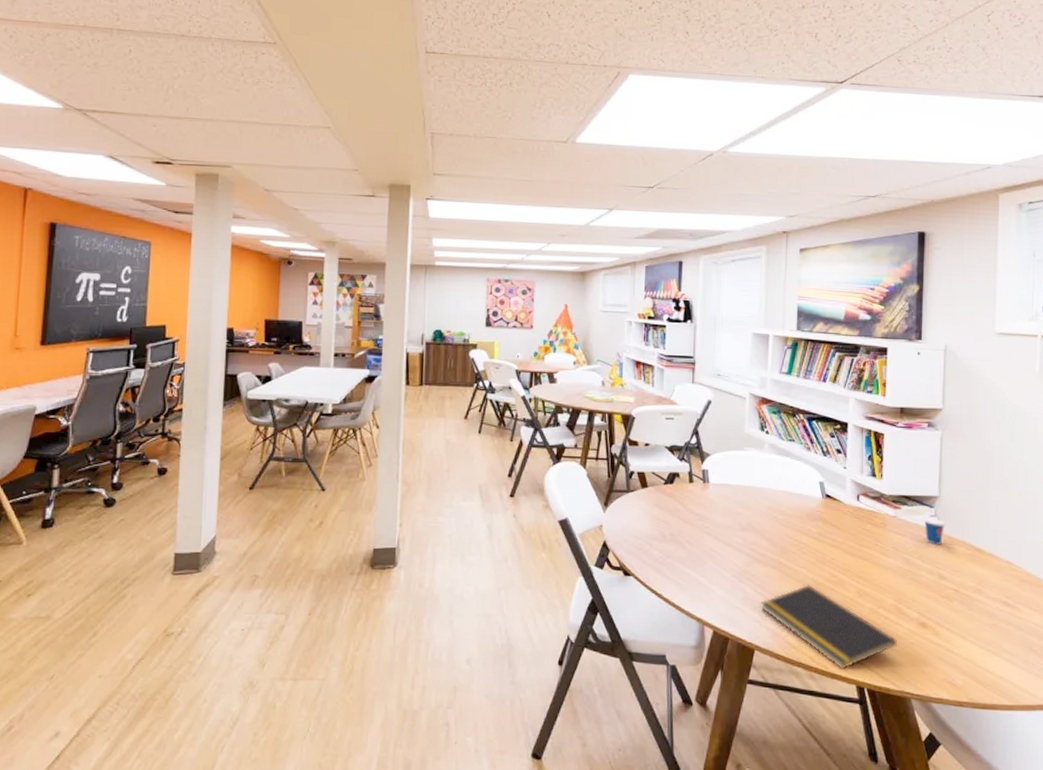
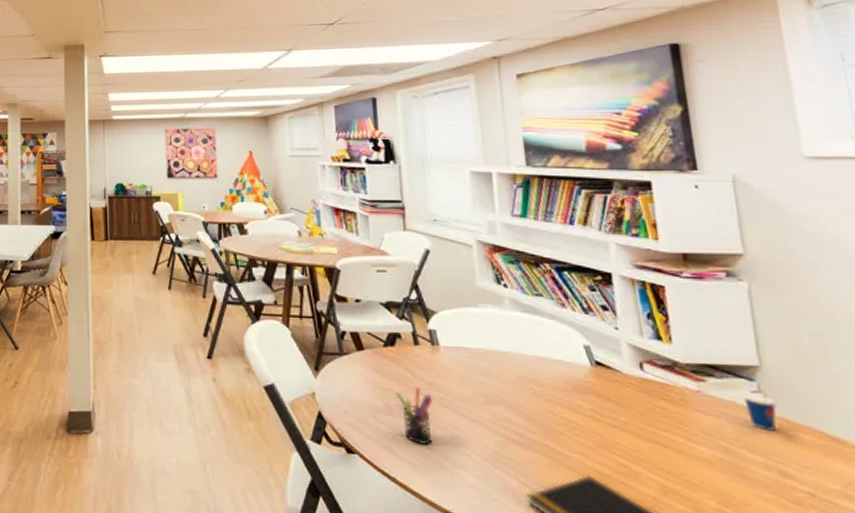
pen holder: none [670,518,698,567] -> present [396,387,433,446]

